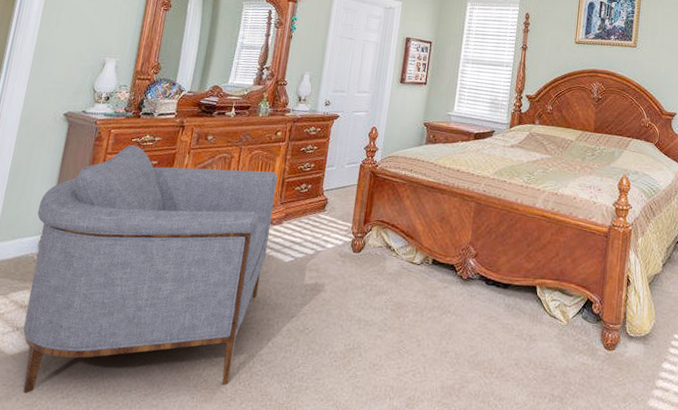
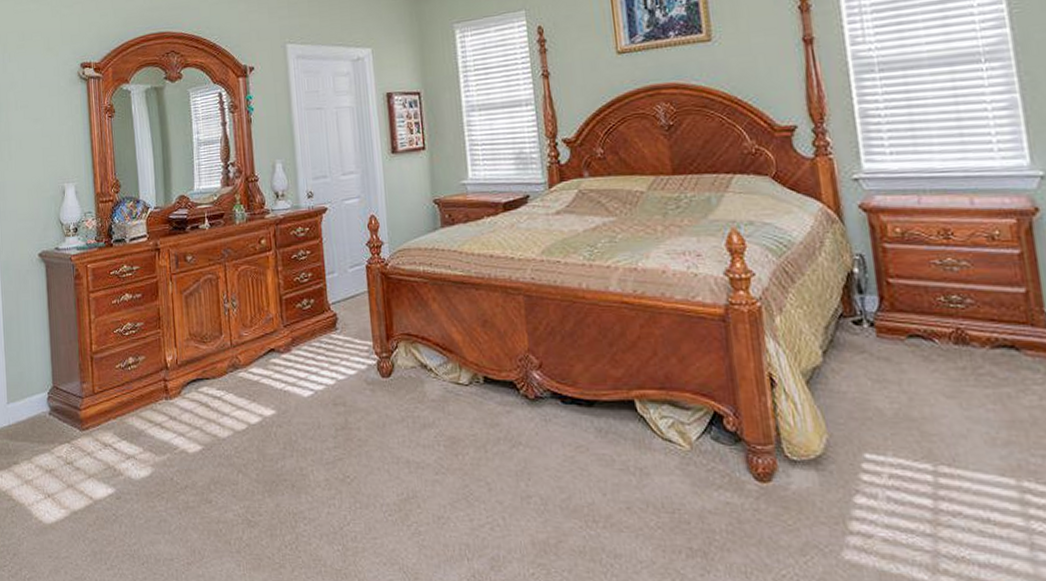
armchair: present [23,145,278,394] -> none [38,278,282,566]

